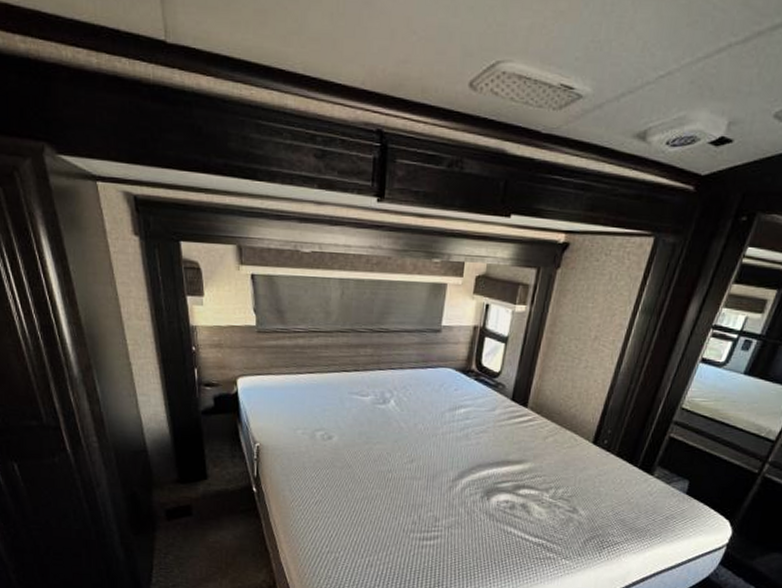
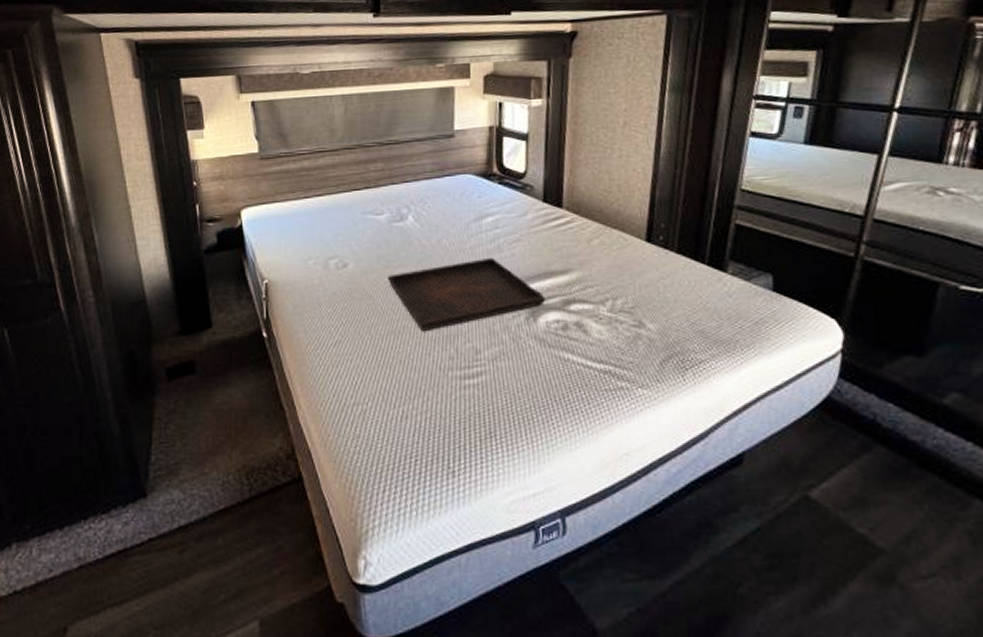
serving tray: none [366,443,500,500] -> present [387,257,546,332]

